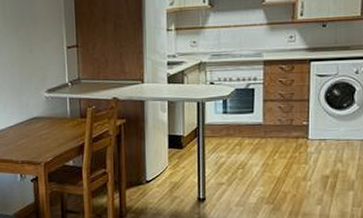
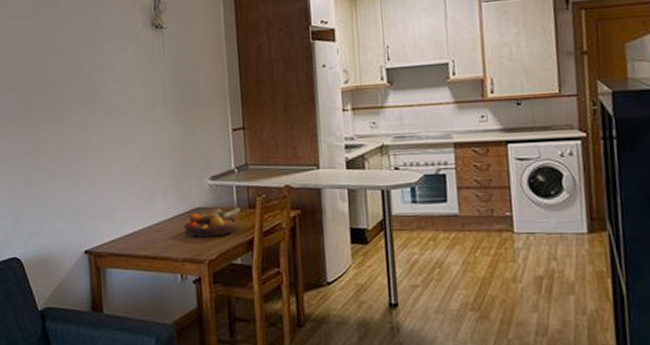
fruit bowl: none [22,117,73,143] -> present [183,208,241,238]

